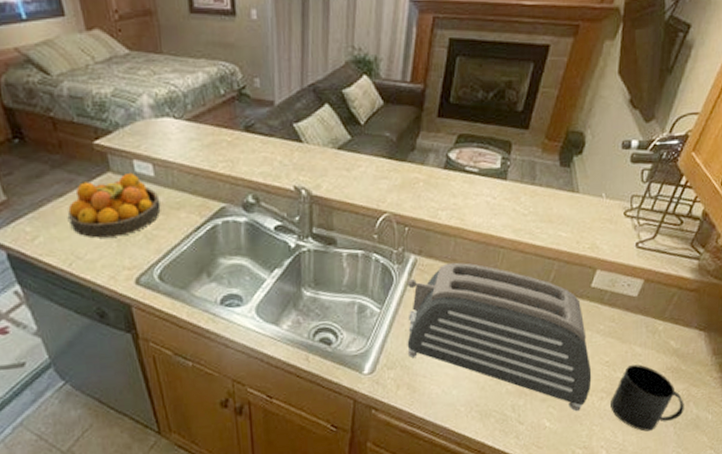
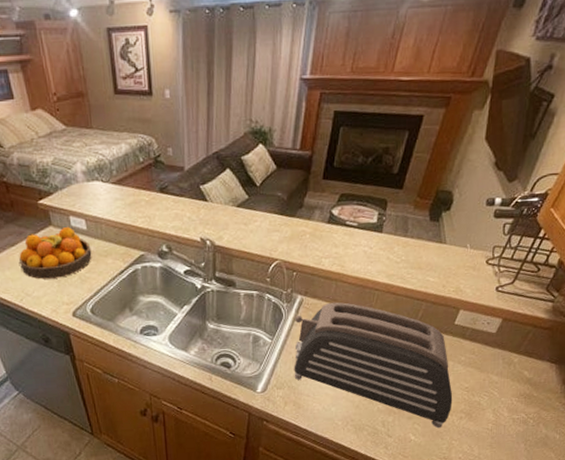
mug: present [611,364,684,432] -> none [468,390,535,447]

